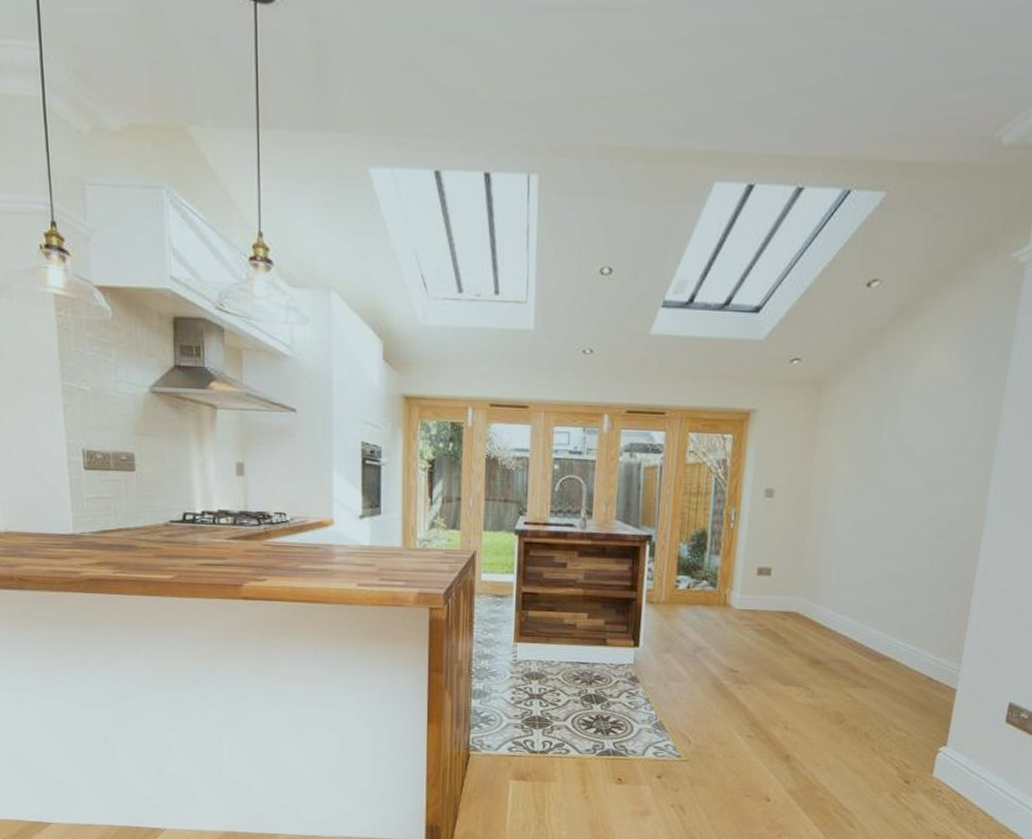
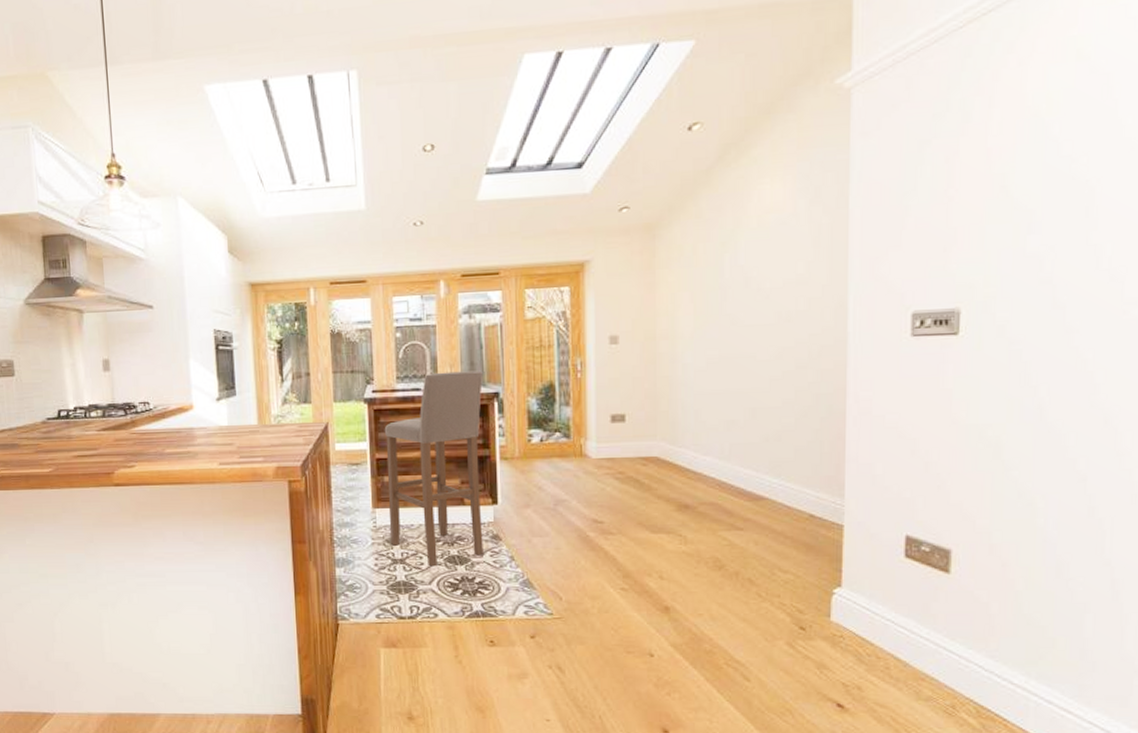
bar stool: none [530,509,637,704] -> present [384,370,483,567]

